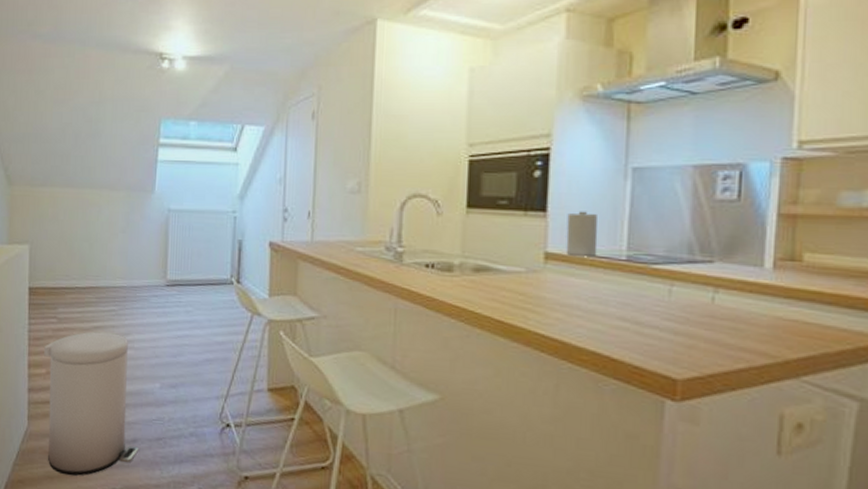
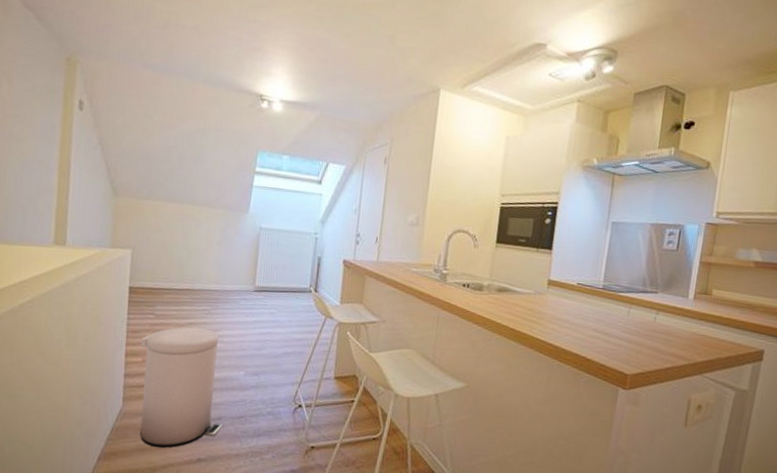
paper towel holder: present [566,211,598,258] -> none [562,251,586,286]

